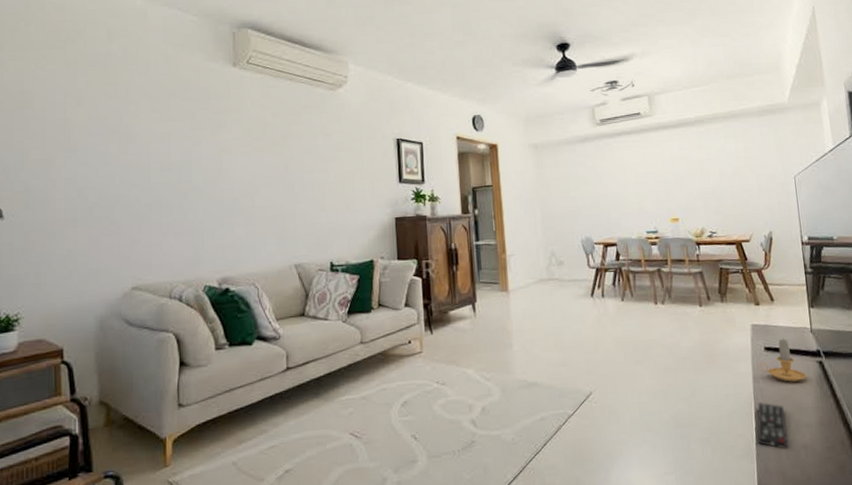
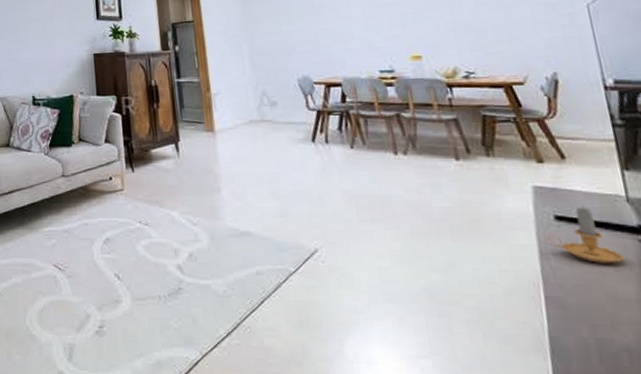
remote control: present [757,402,788,449] -> none [547,285,600,350]

